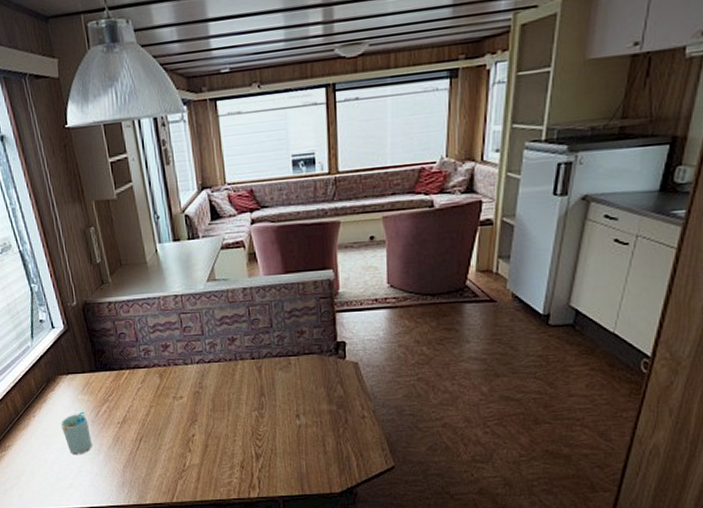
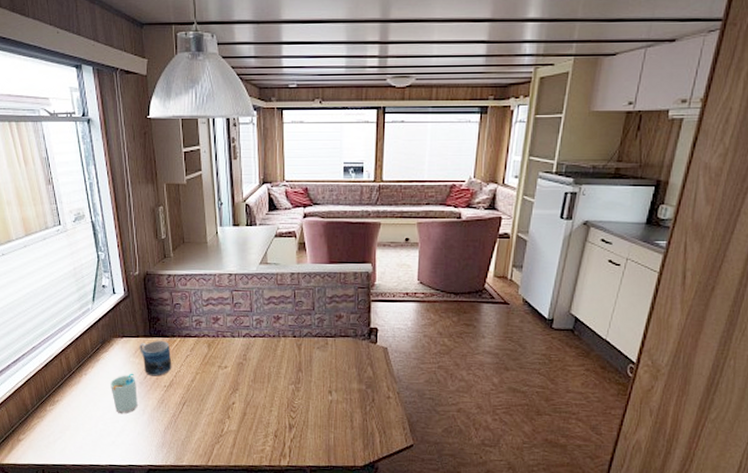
mug: none [87,374,124,413] -> present [140,340,172,376]

